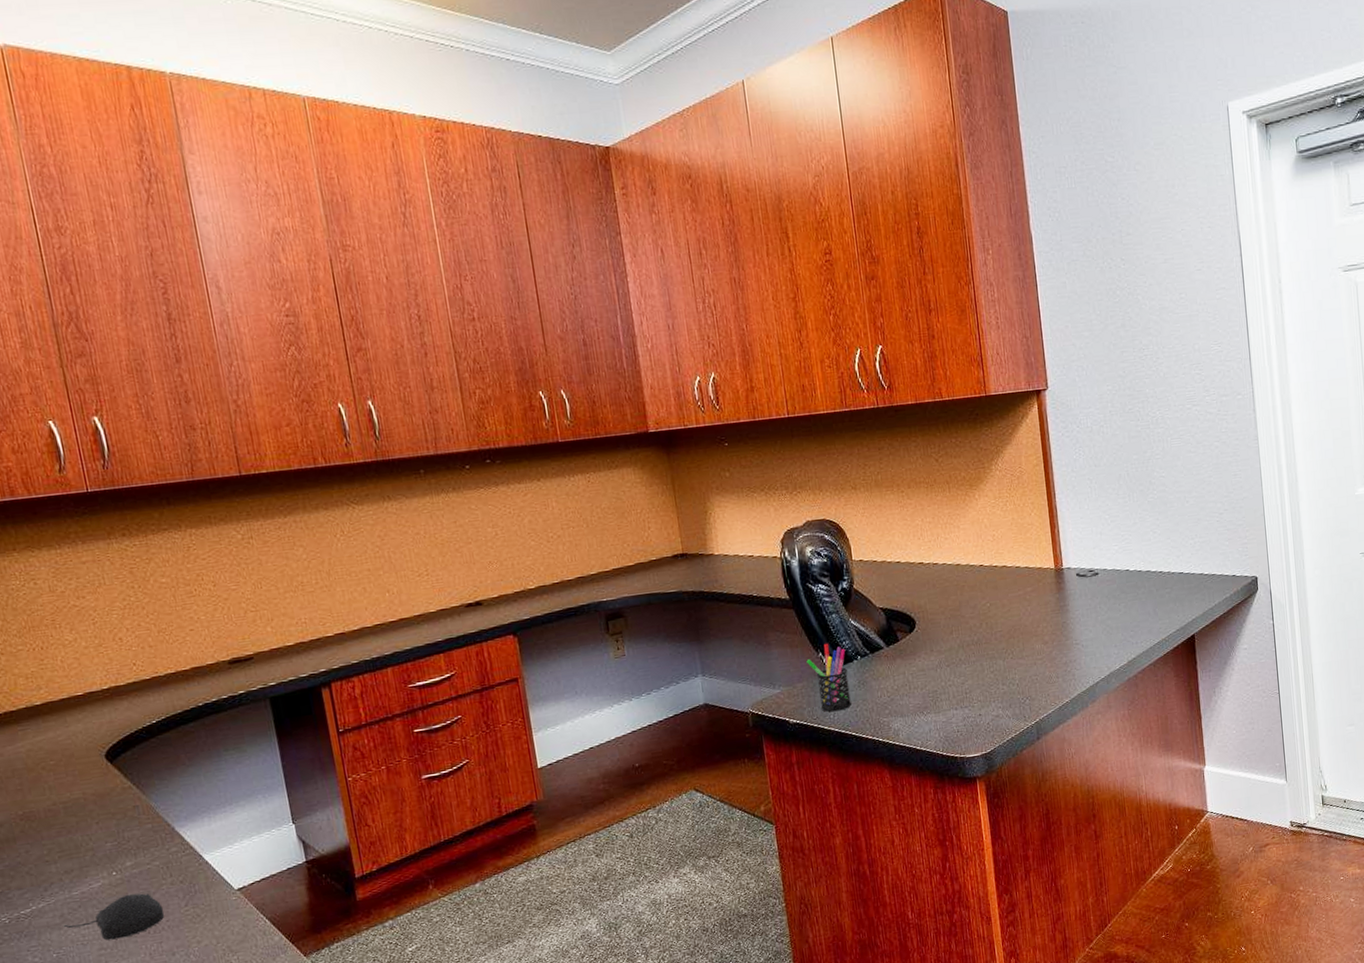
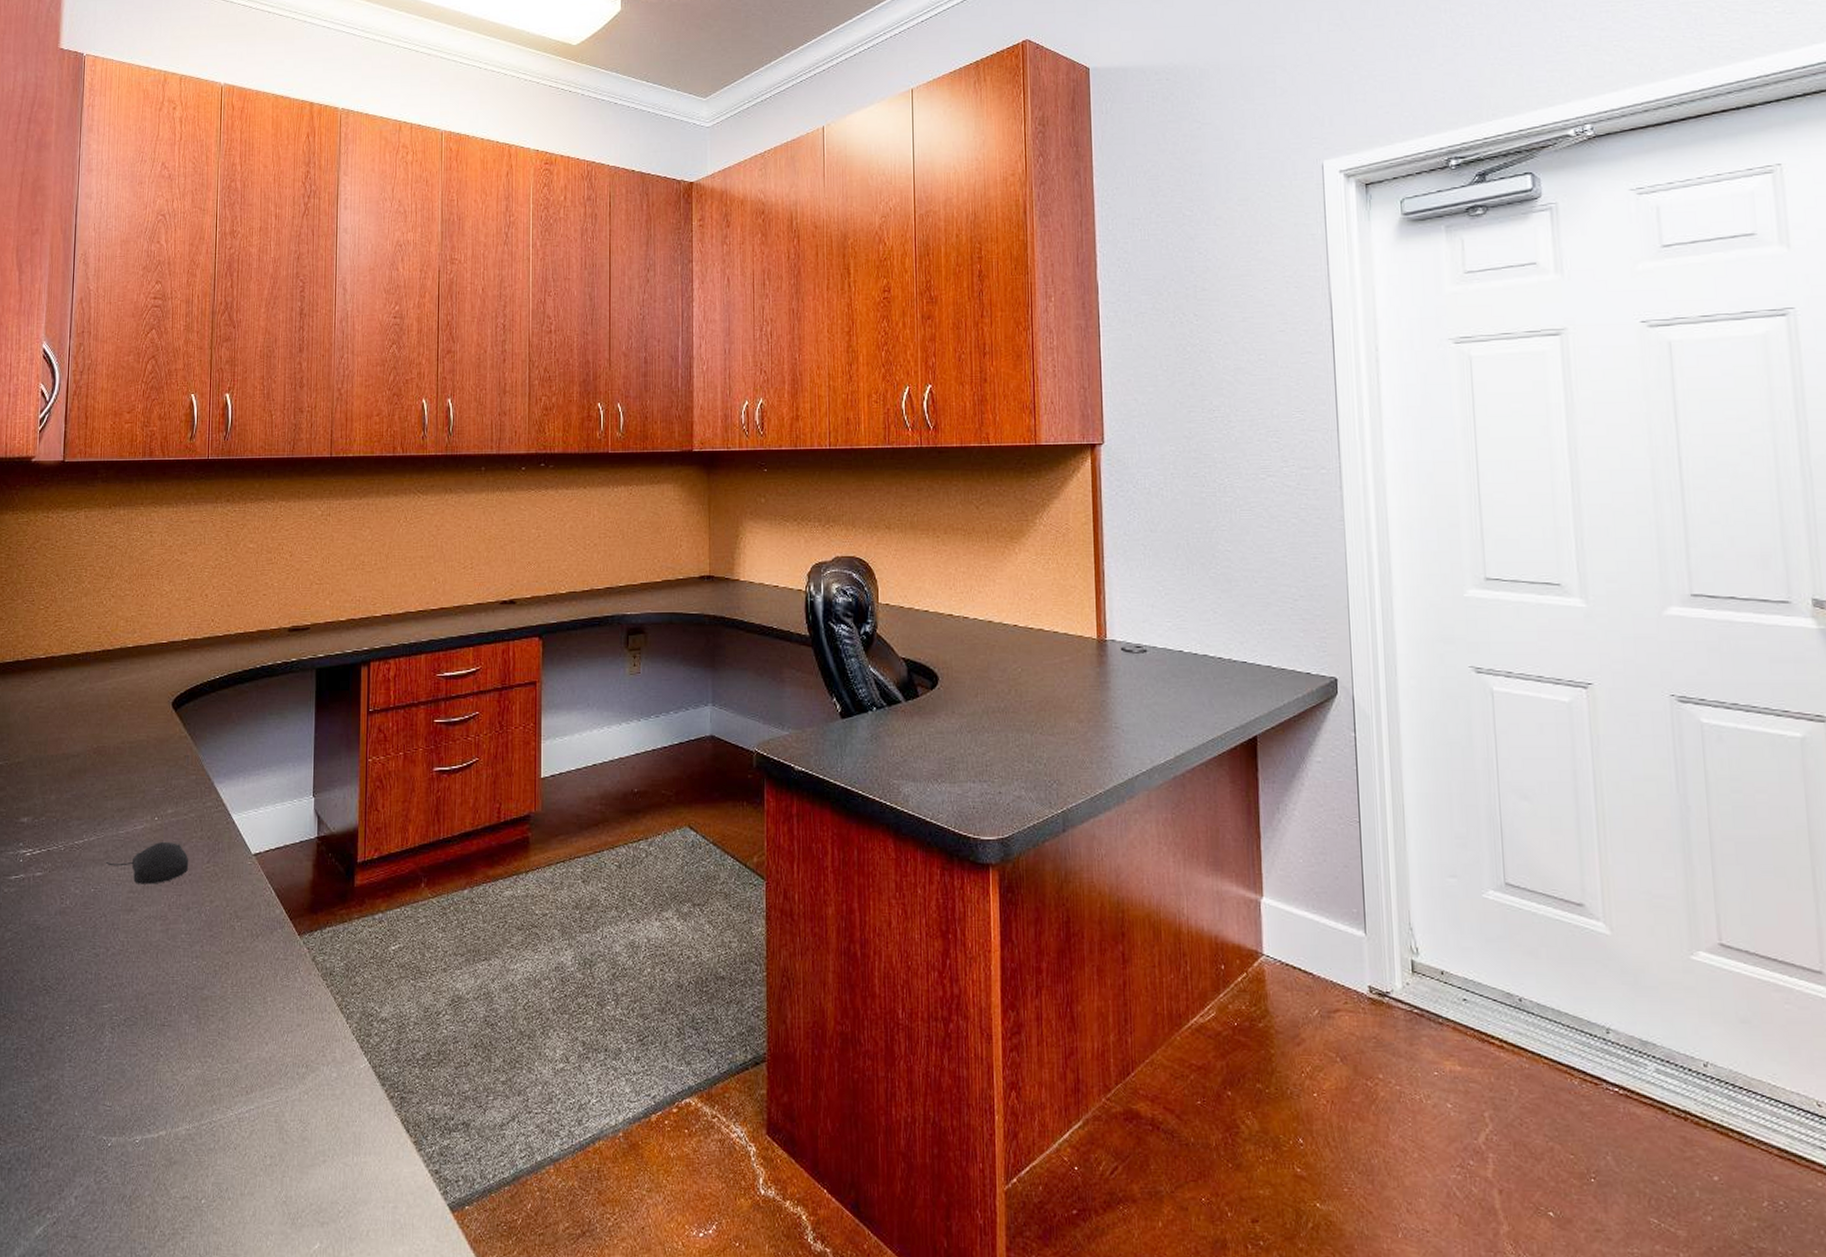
pen holder: present [806,643,852,712] -> none [819,688,861,765]

